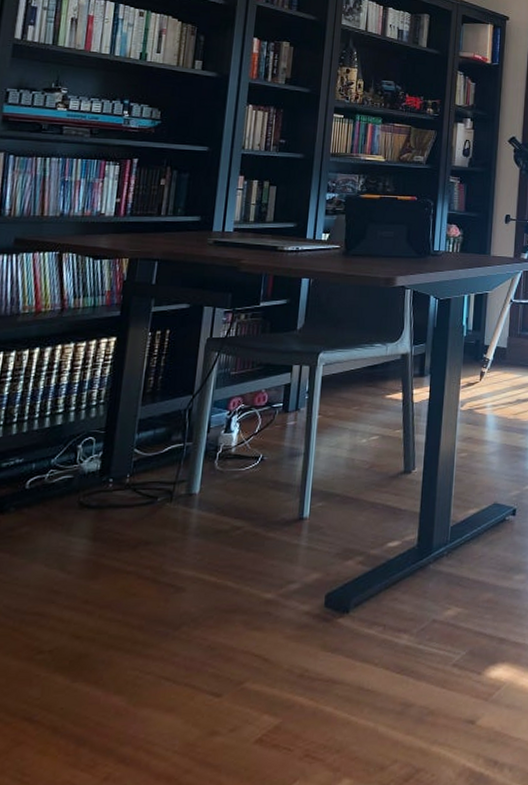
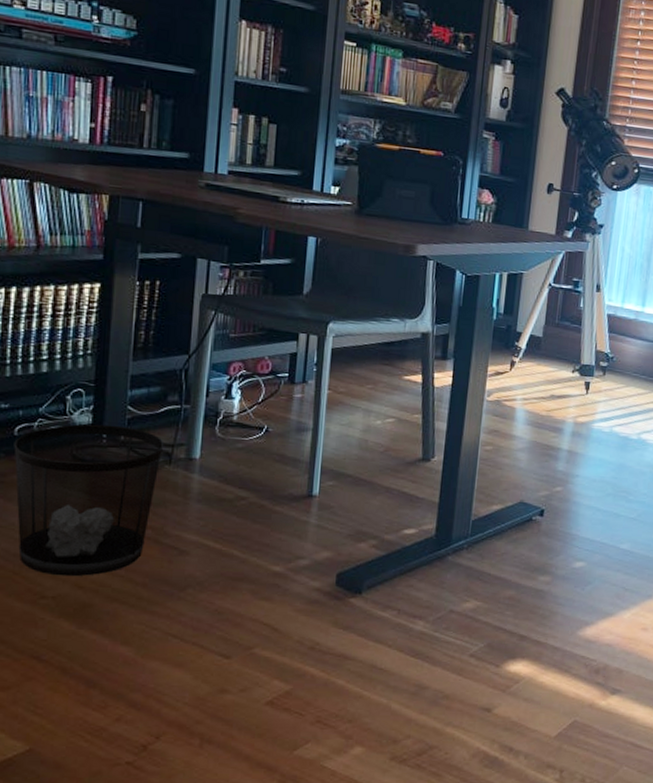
waste bin: none [20,469,167,628] -> present [14,424,165,577]

